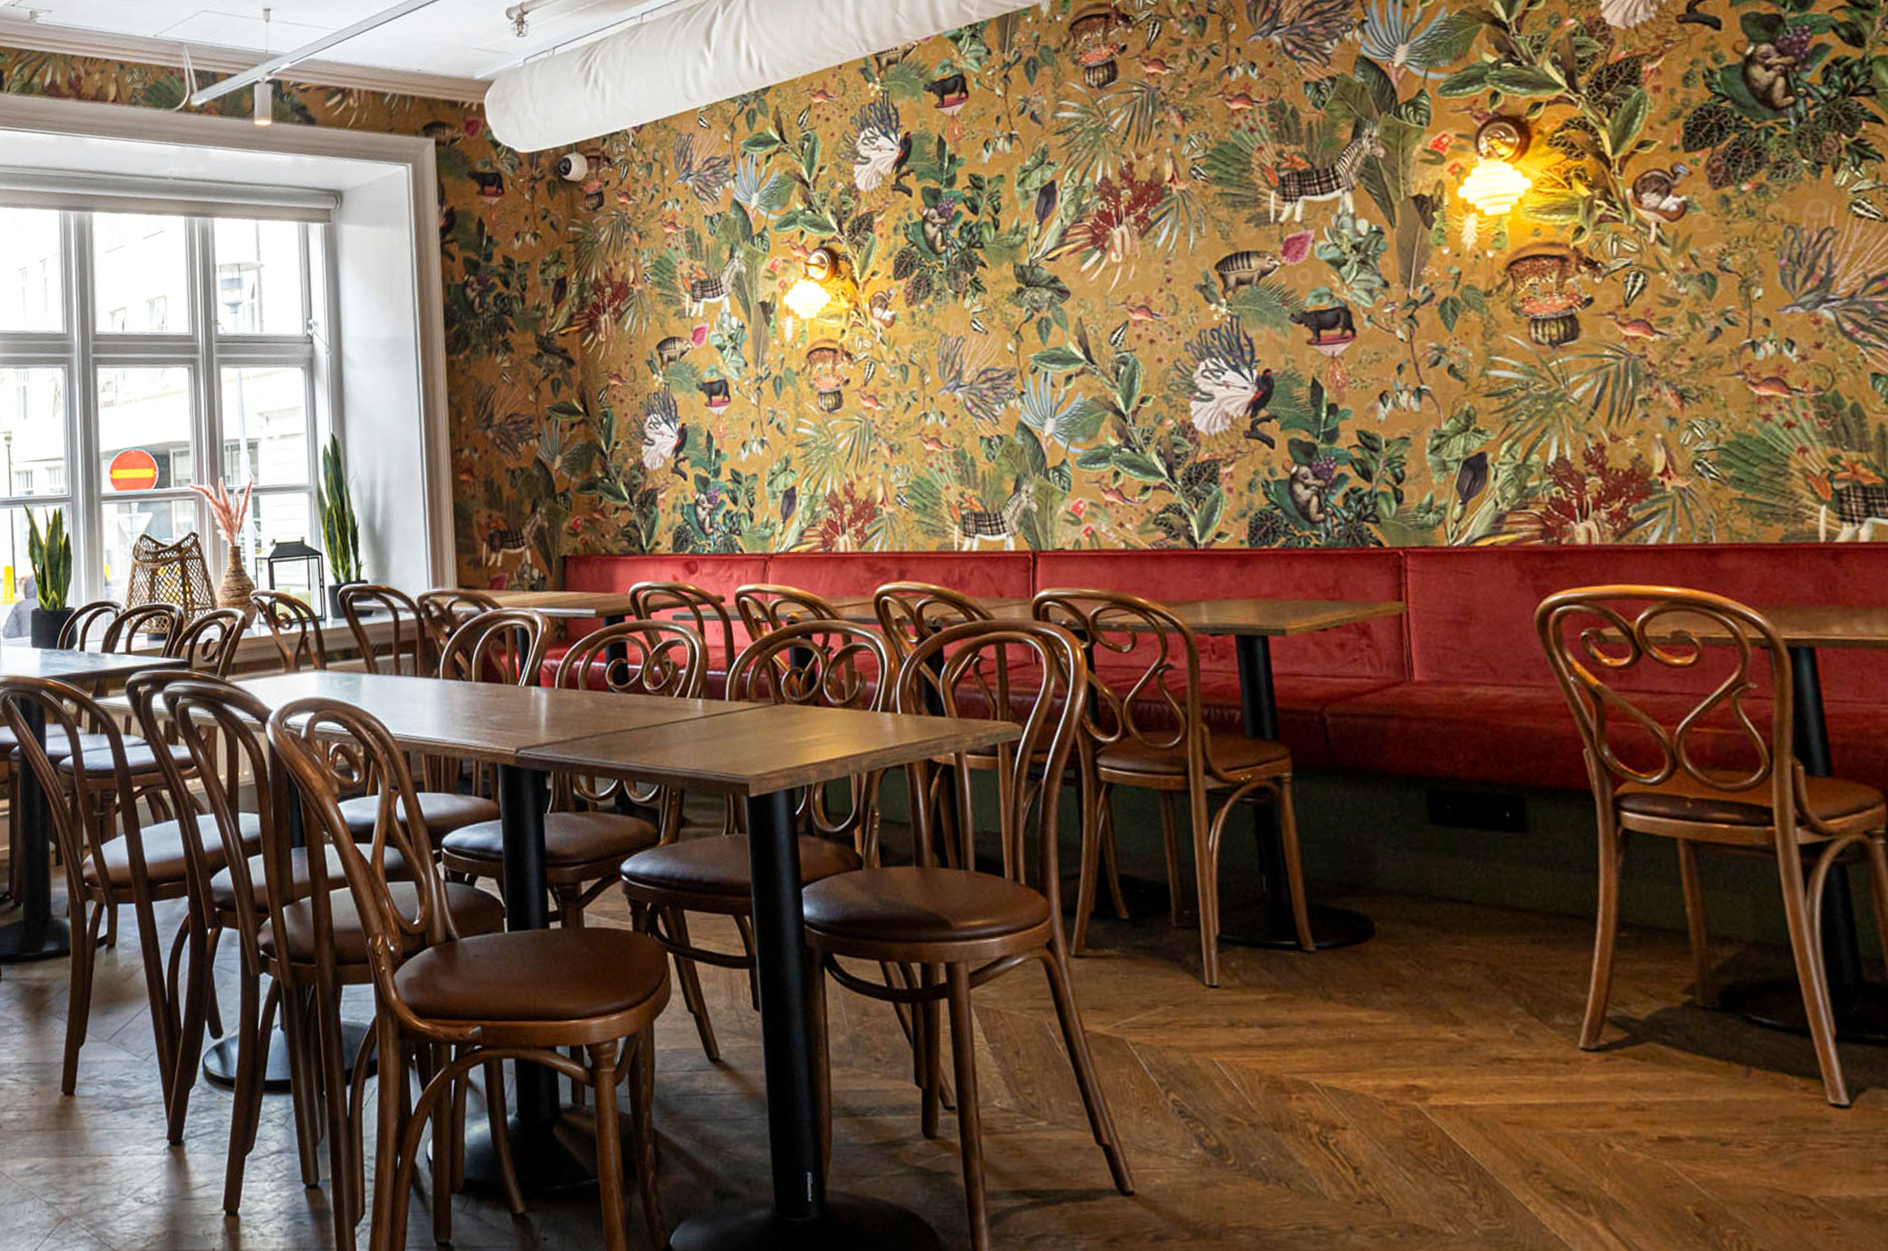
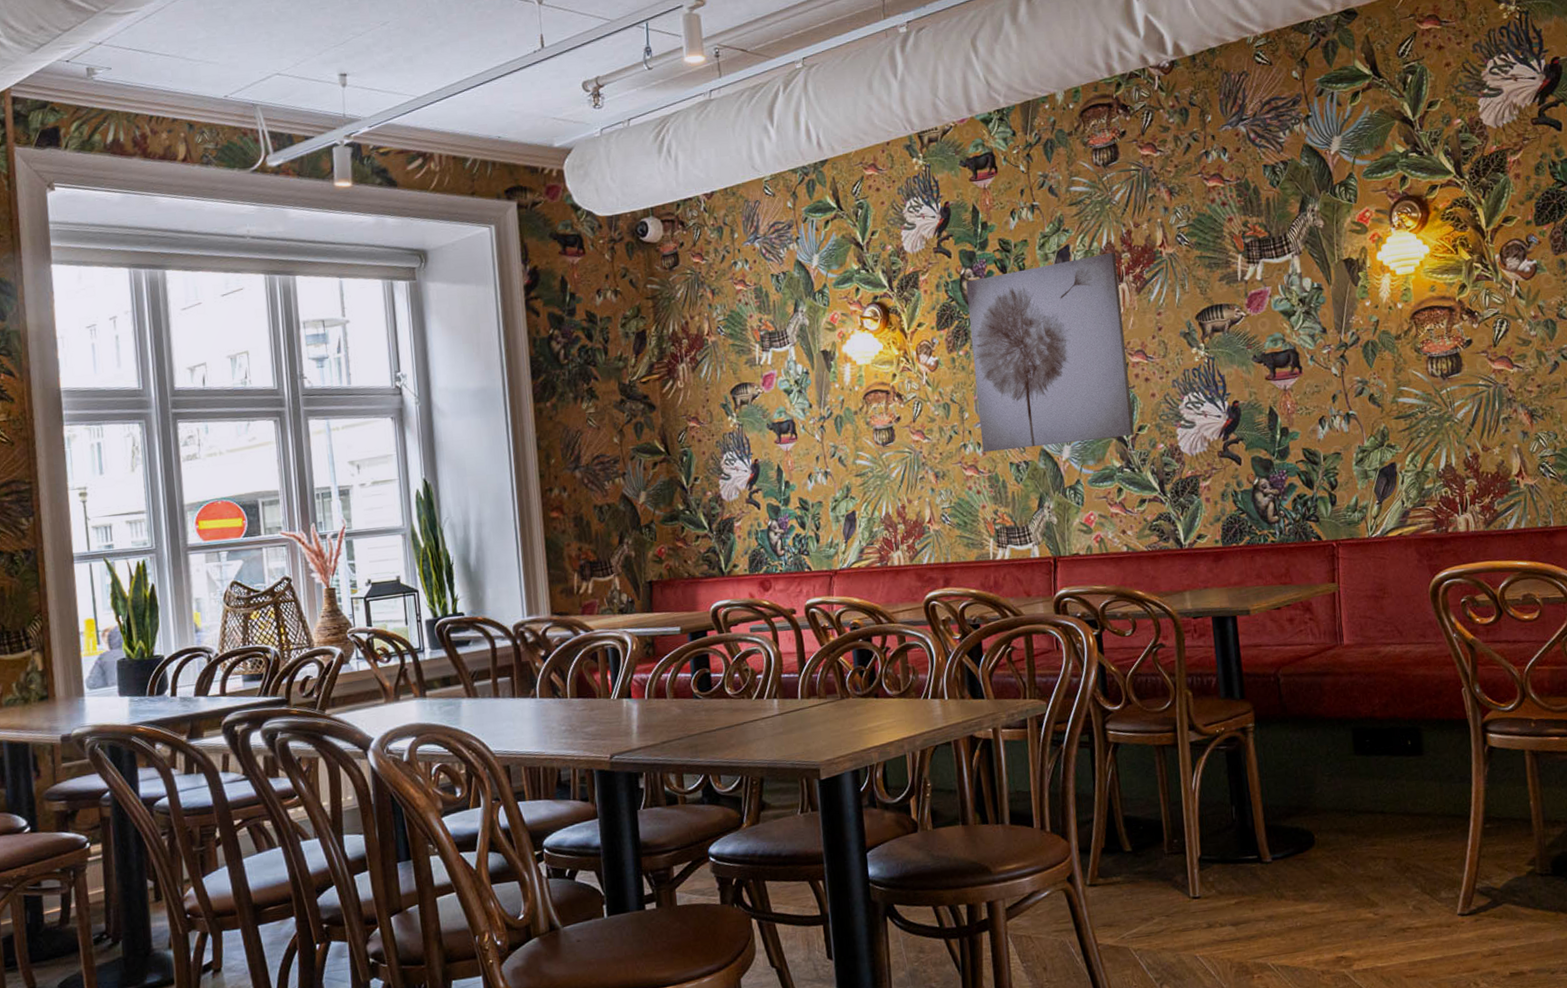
wall art: none [929,188,1136,424] -> present [966,252,1134,453]

